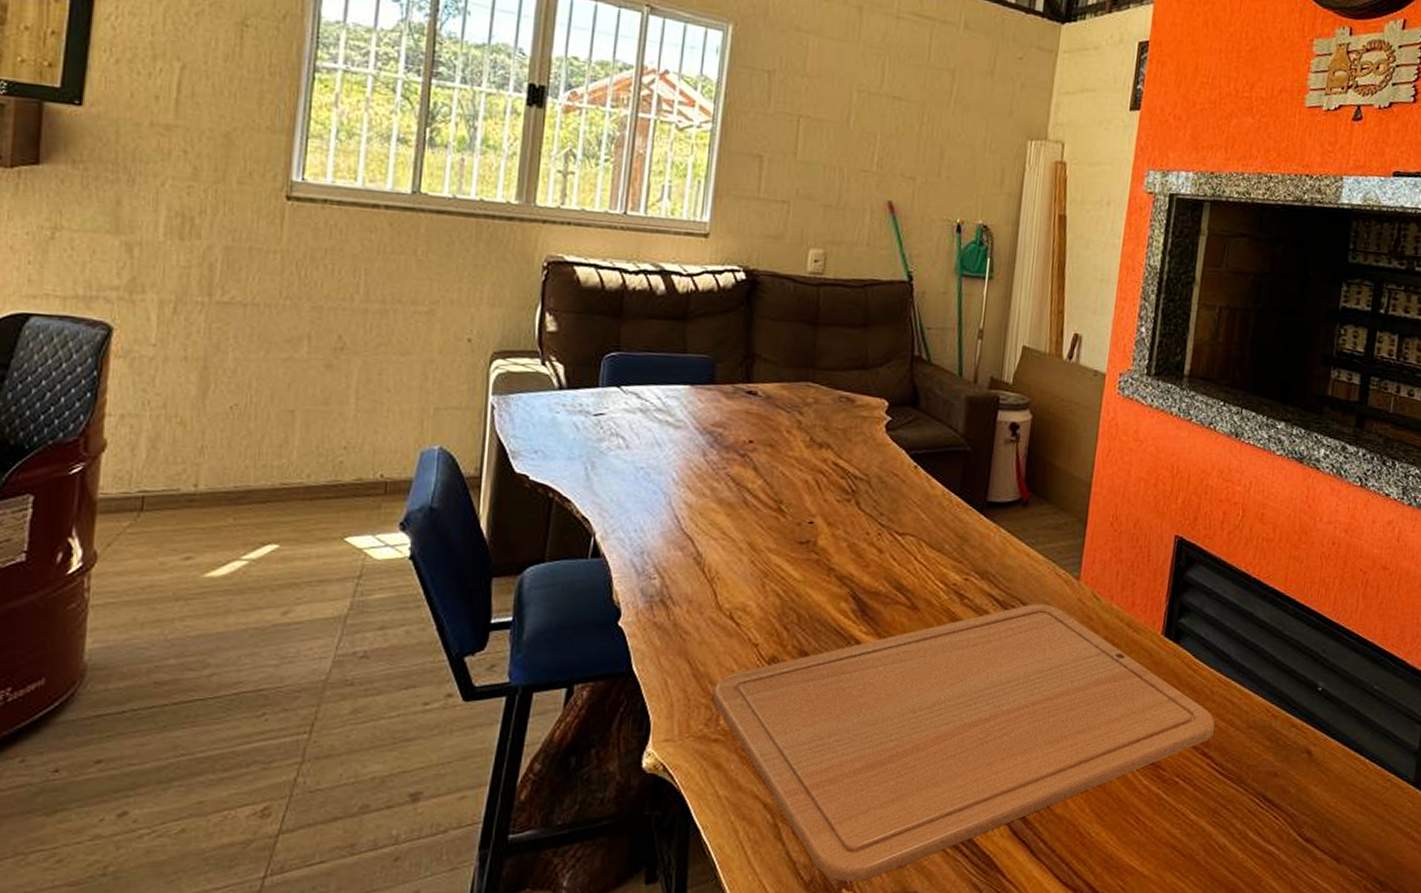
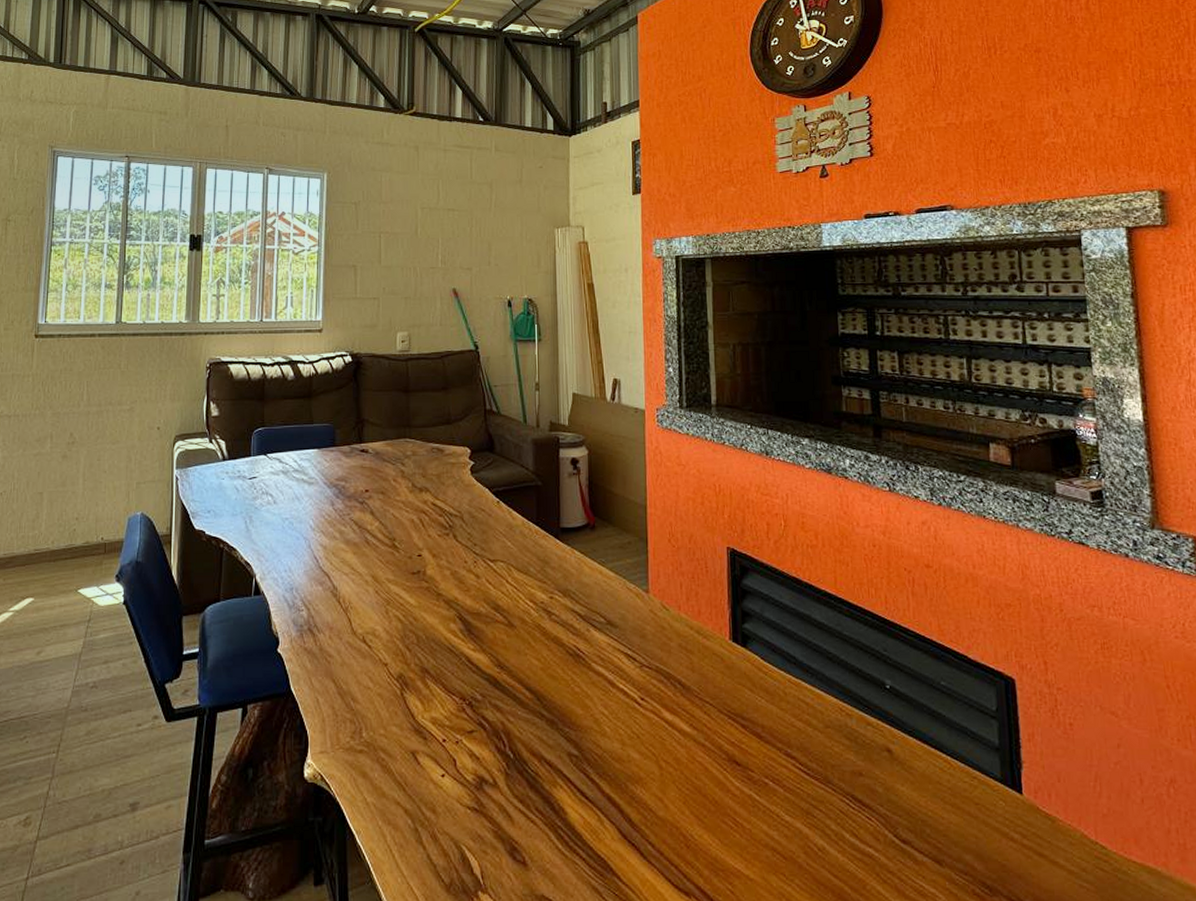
chopping board: present [713,604,1215,882] -> none [356,616,793,884]

